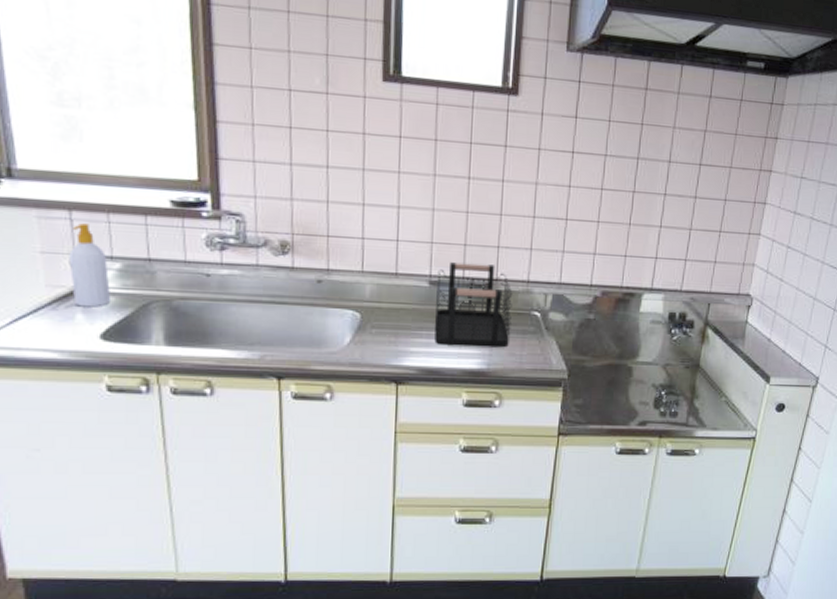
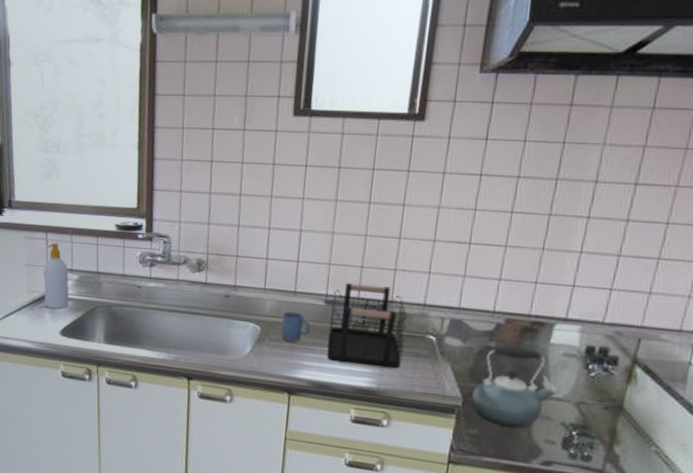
mug: none [383,295,415,328] -> present [281,311,311,342]
kettle: none [576,316,649,394] -> present [472,345,559,427]

